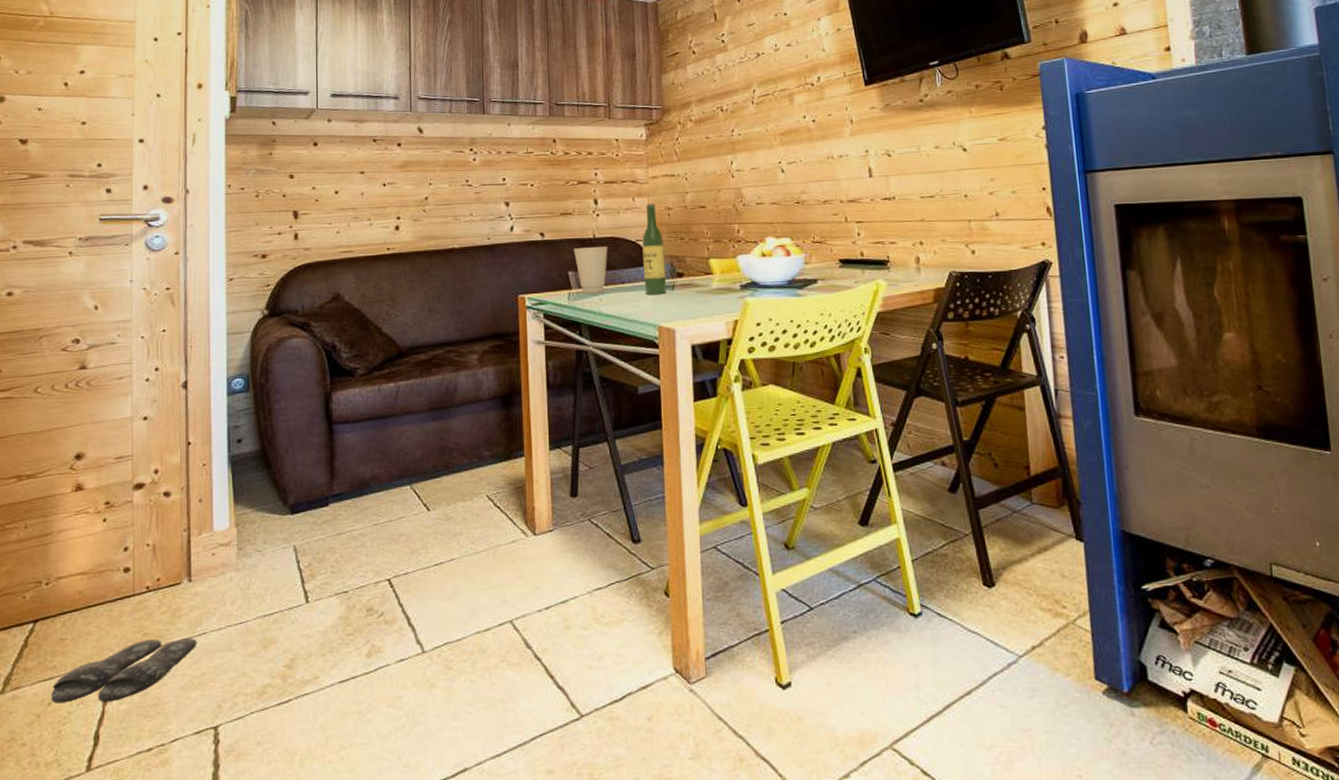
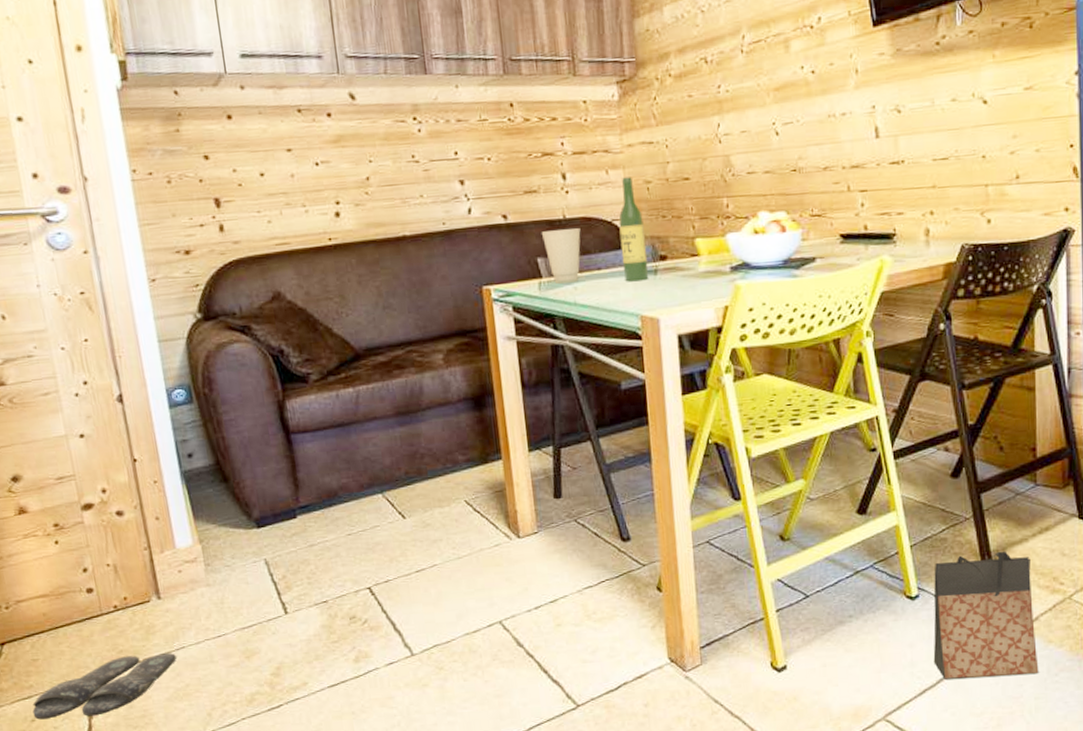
bag: none [936,569,1047,706] -> present [933,551,1039,679]

